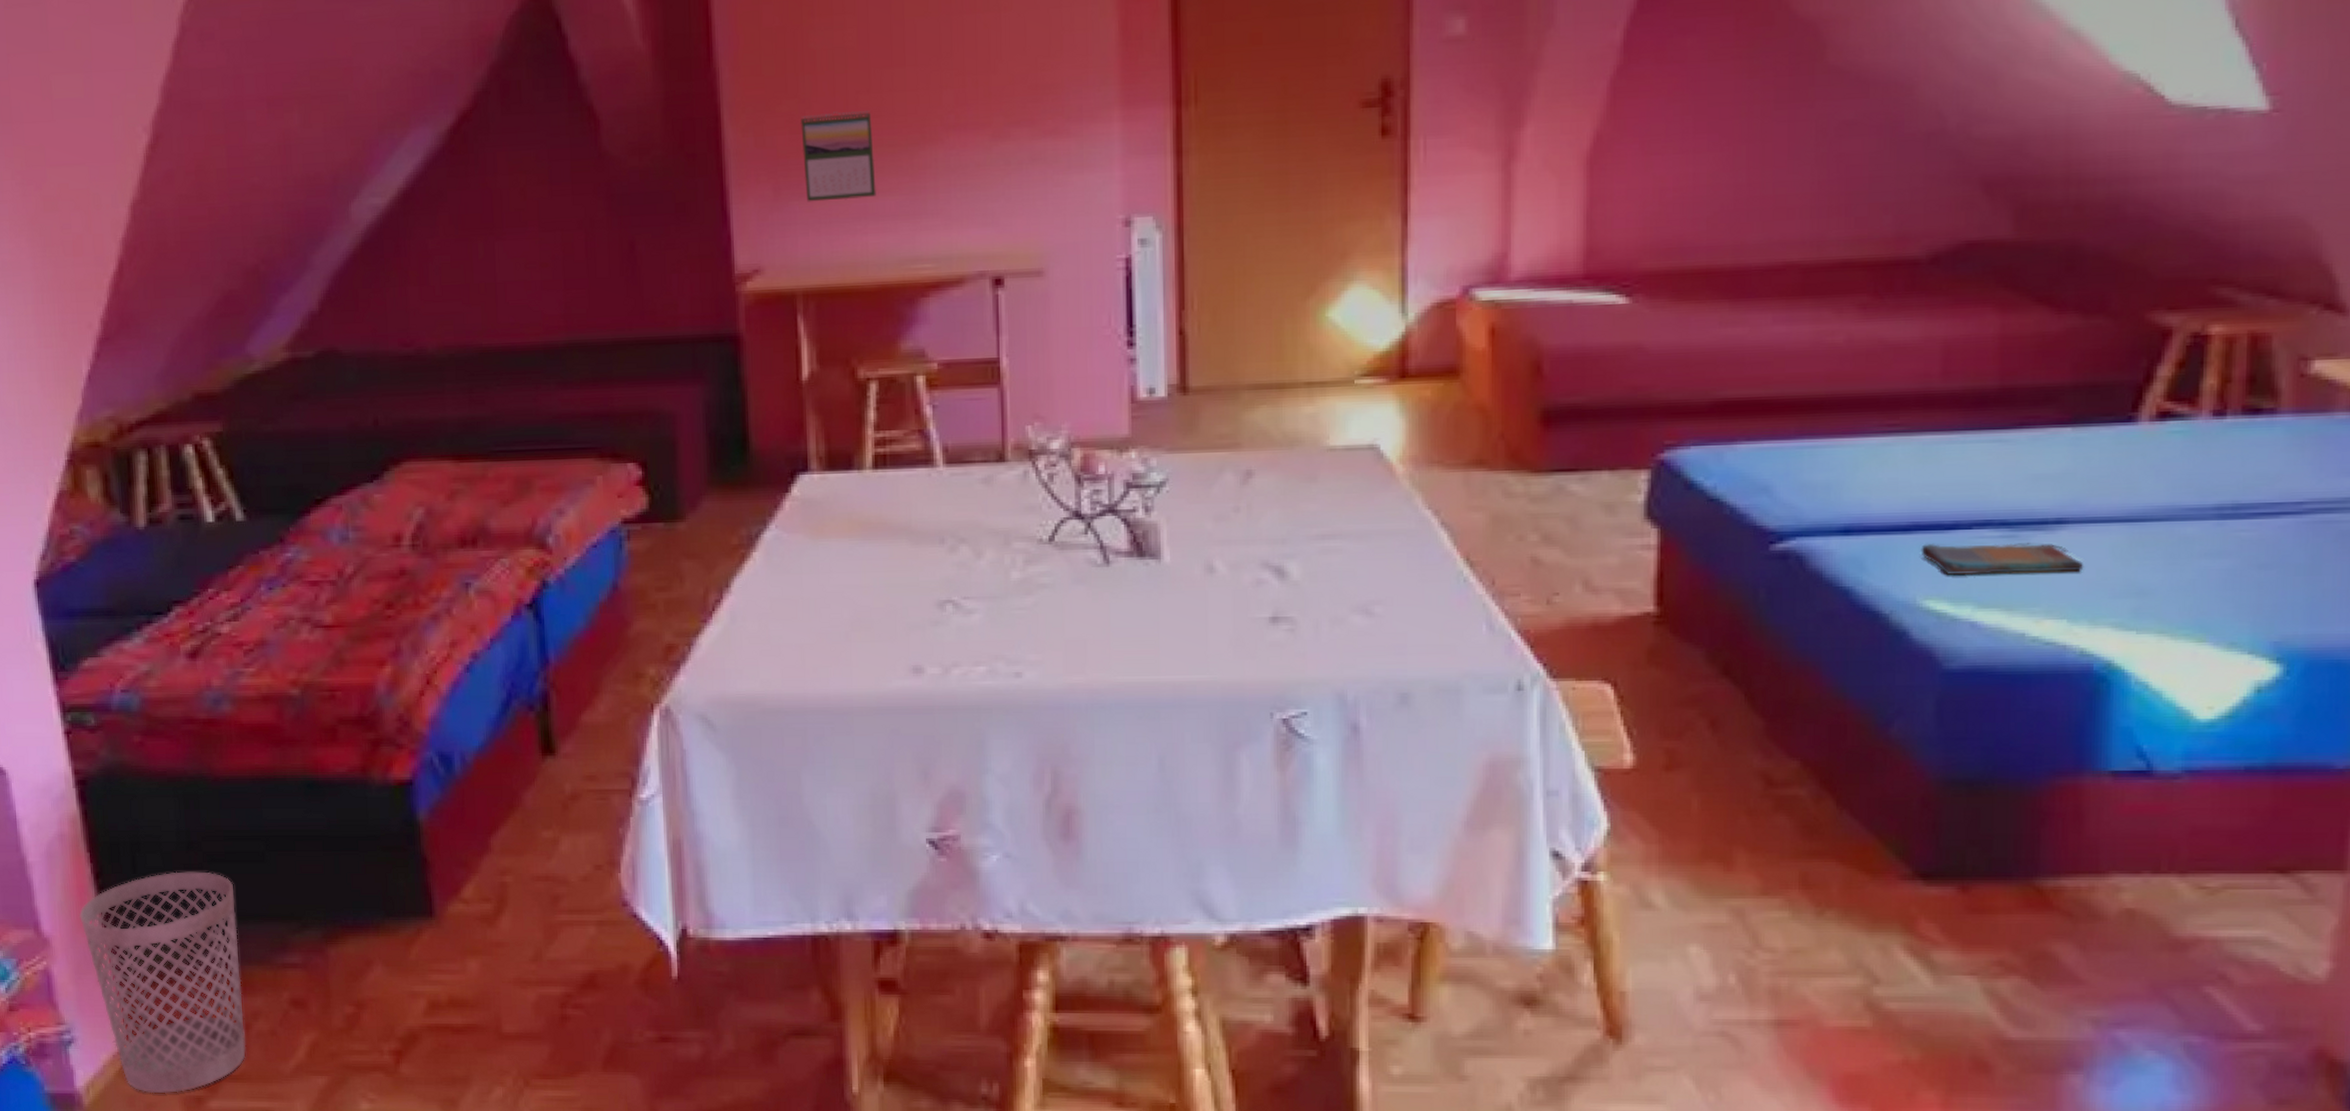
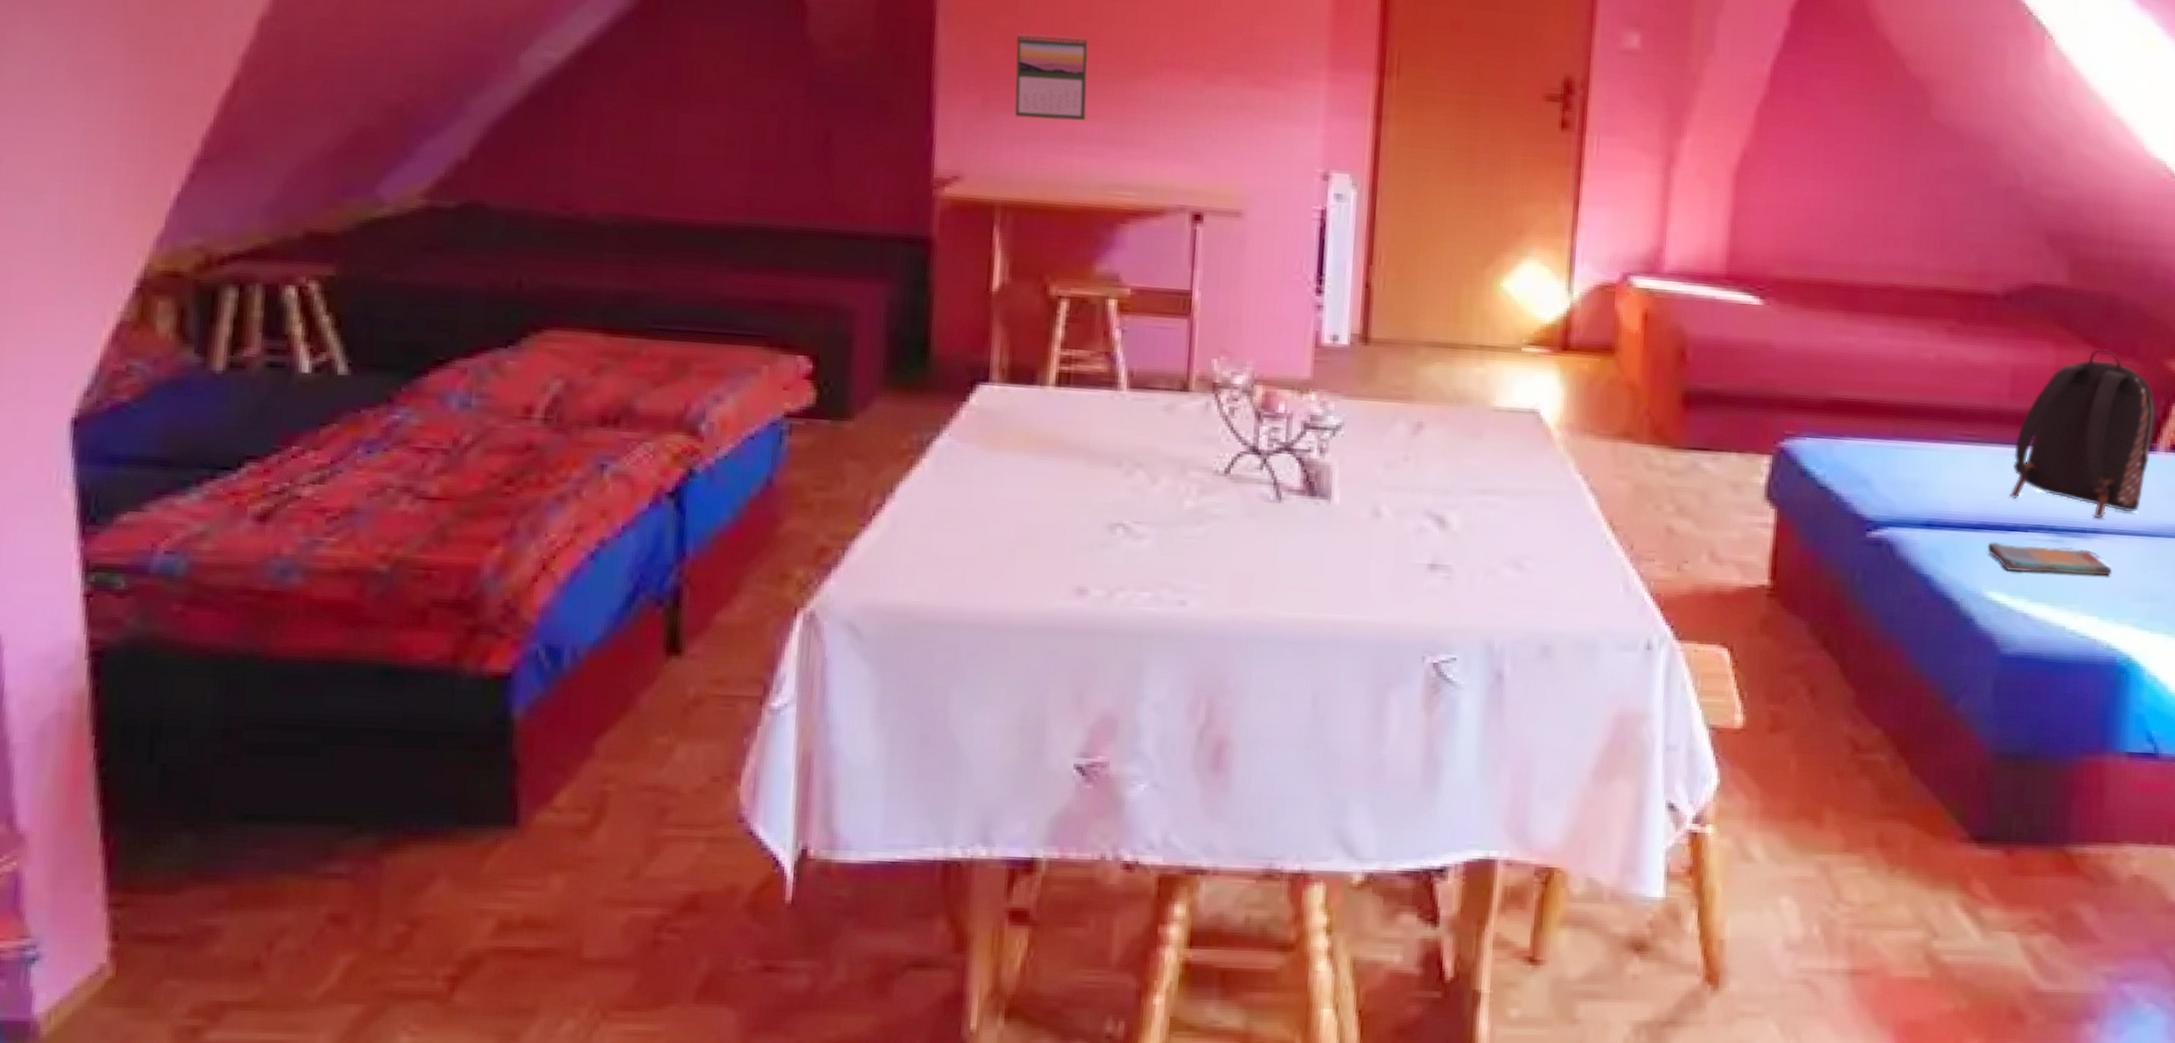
wastebasket: present [78,871,246,1094] -> none [69,763,276,1023]
backpack: none [1946,307,2136,506] -> present [2009,348,2156,518]

